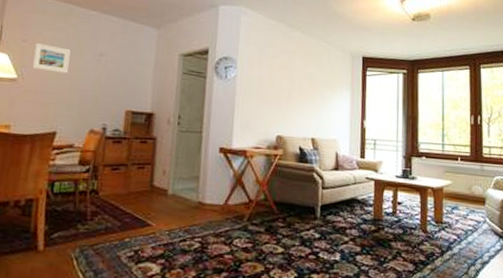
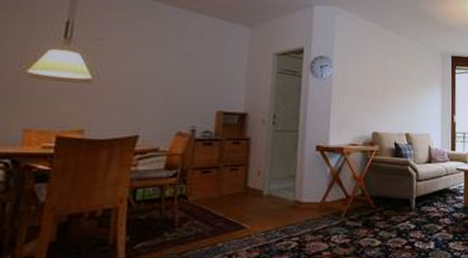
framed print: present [32,42,71,73] -> none [109,40,154,74]

